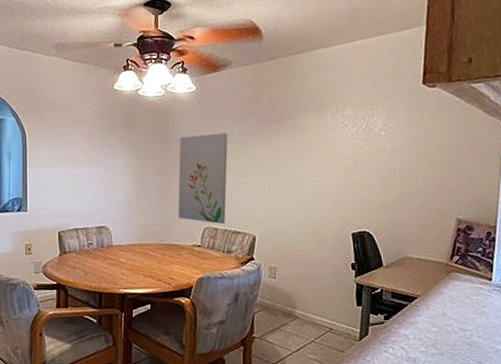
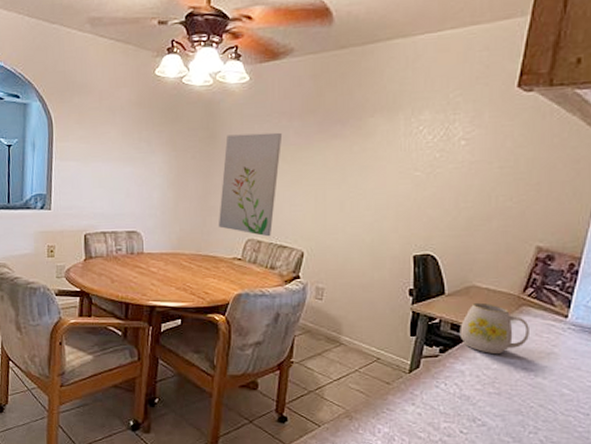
mug: none [399,271,461,317] -> present [459,302,529,353]

